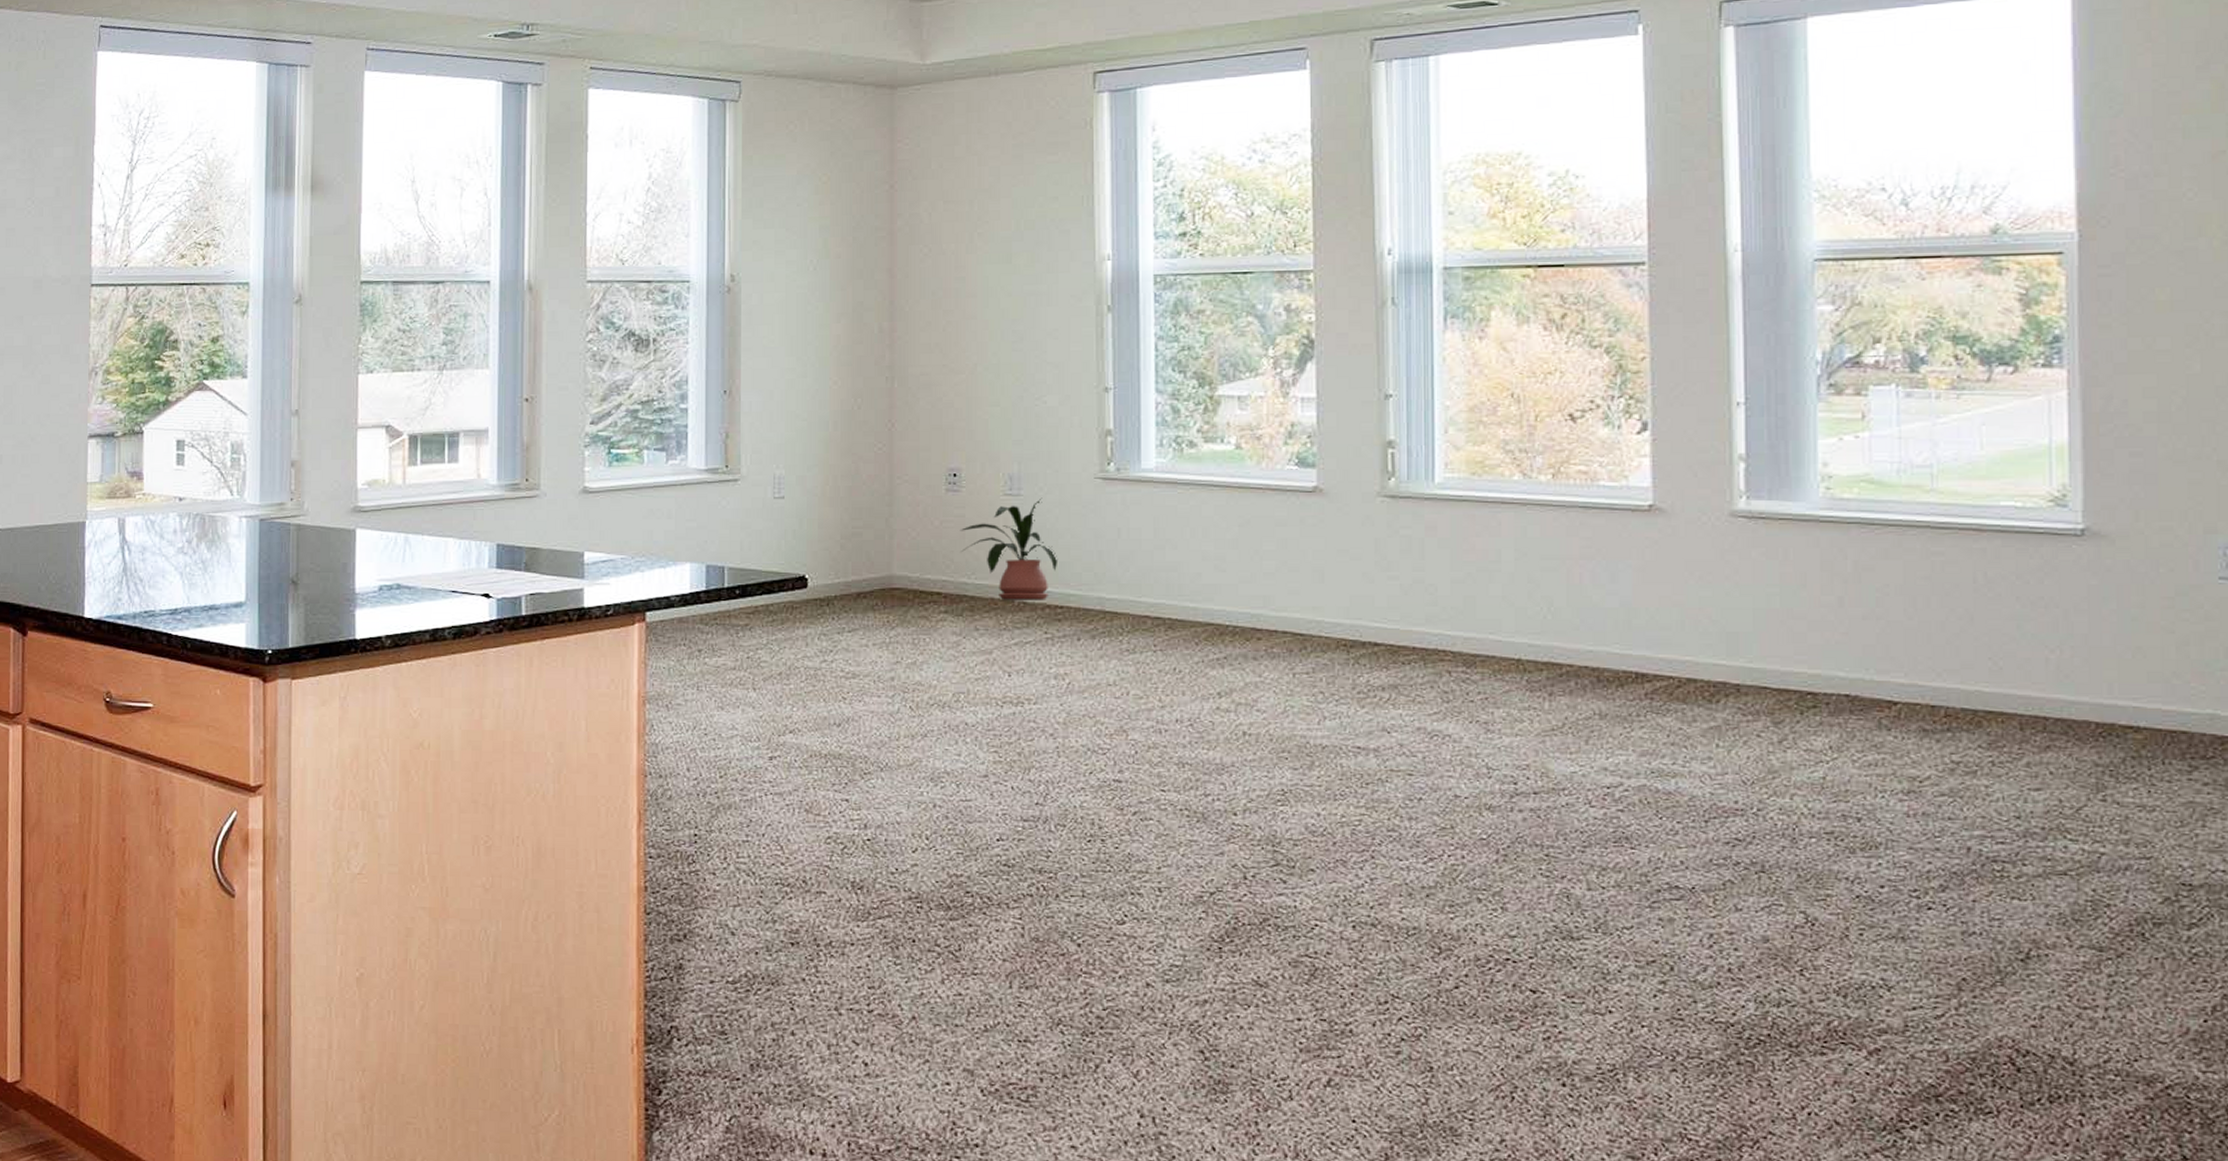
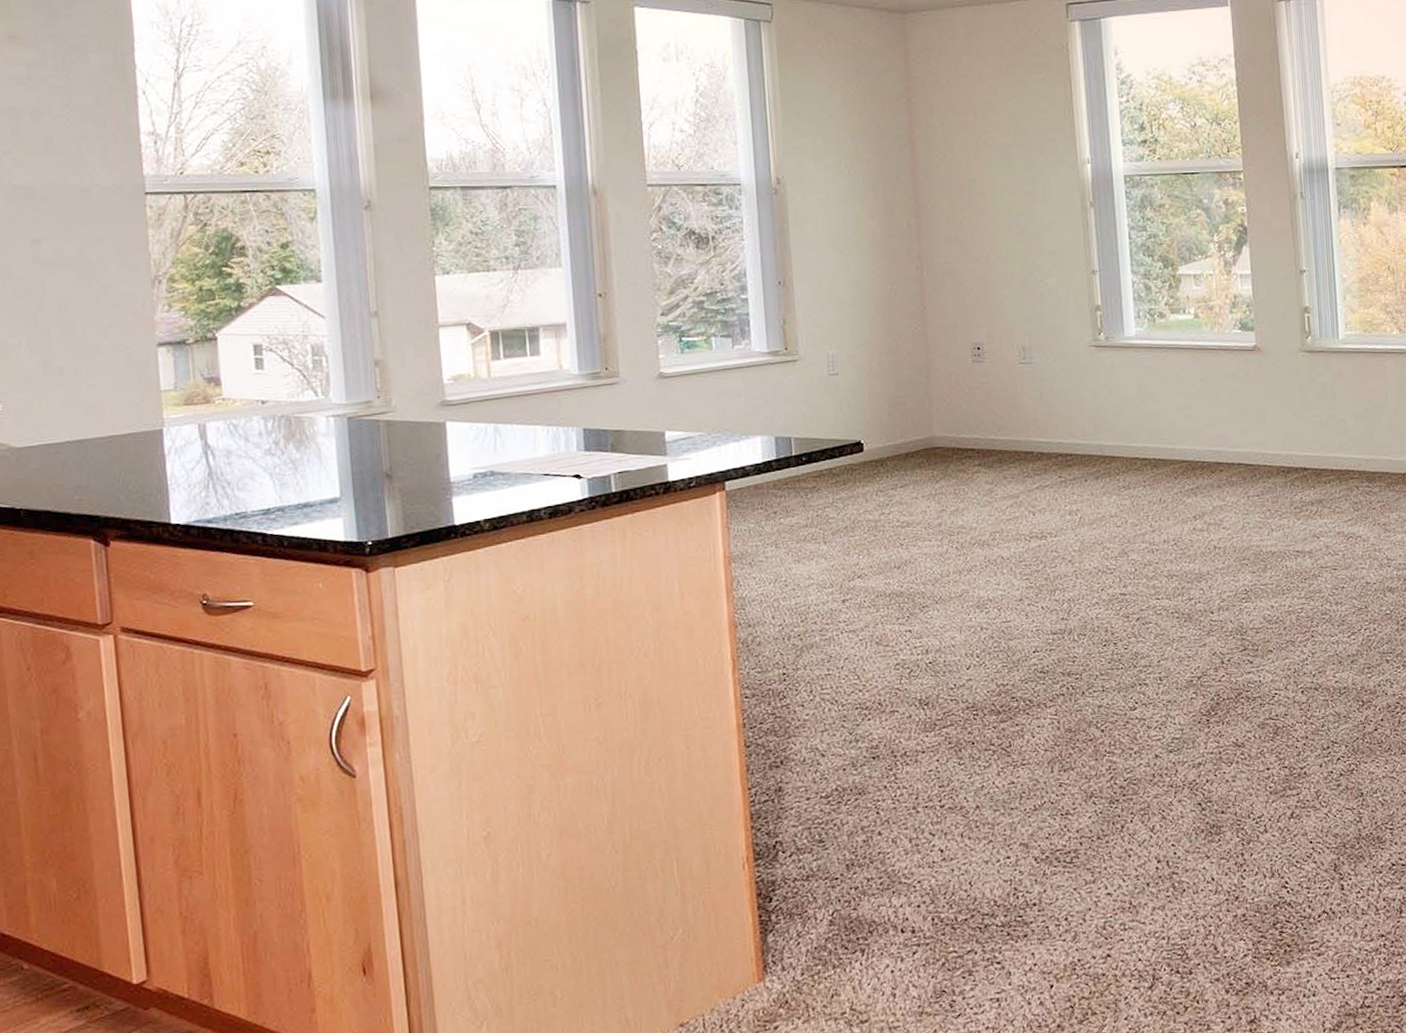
house plant: present [960,498,1059,601] -> none [986,364,1066,453]

